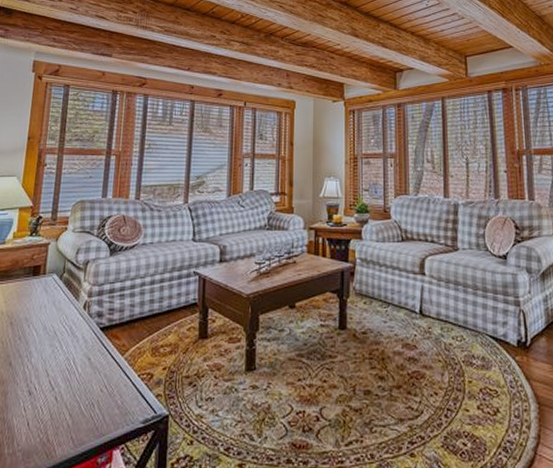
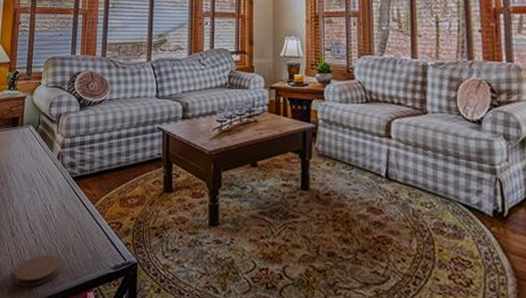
coaster: none [29,413,85,450] -> present [14,254,61,287]

